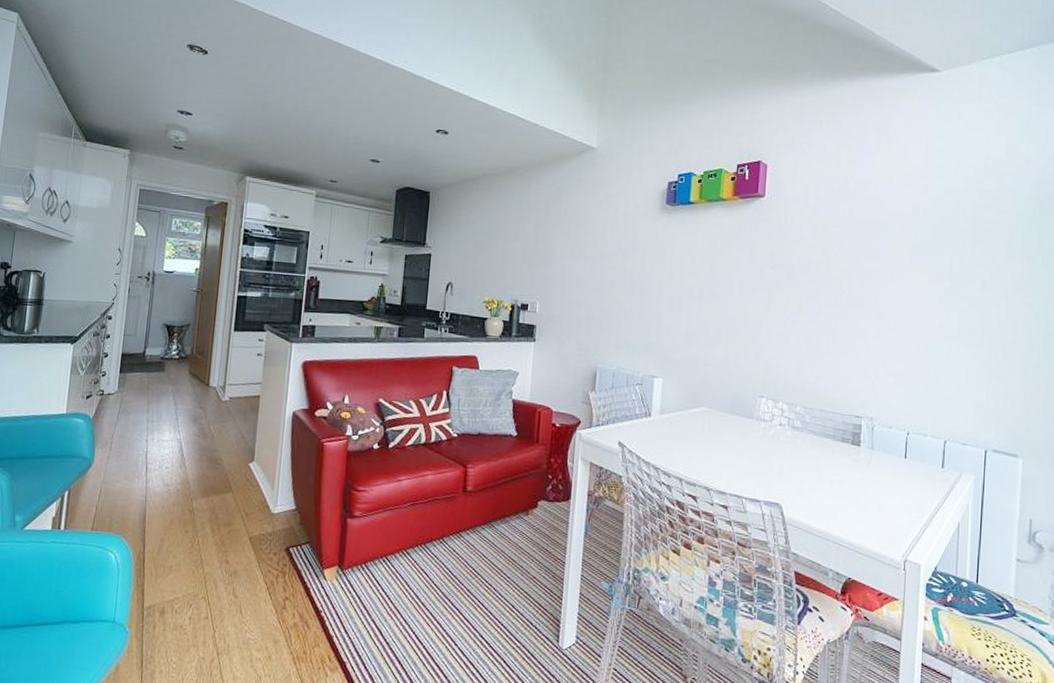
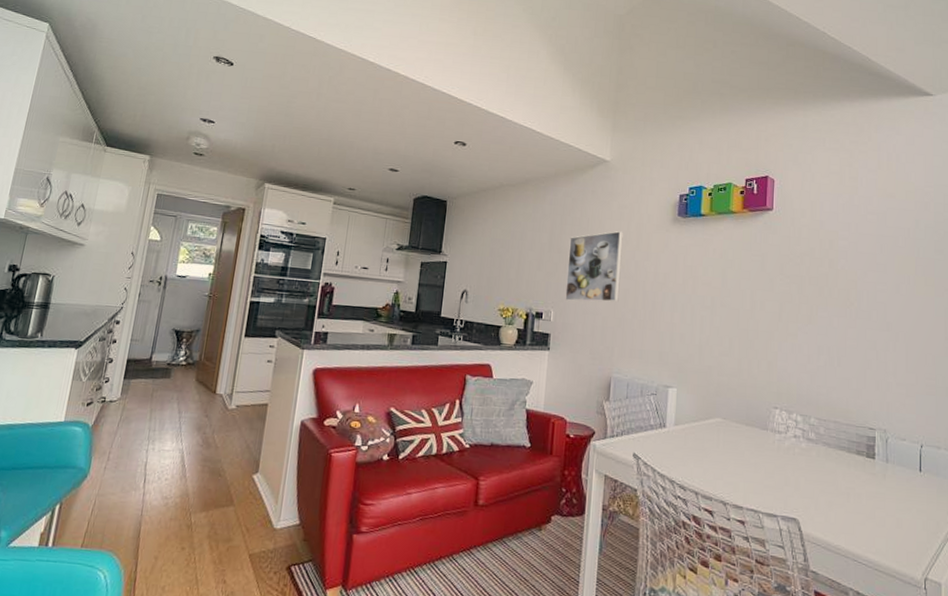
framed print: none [550,221,610,293] -> present [565,231,623,303]

